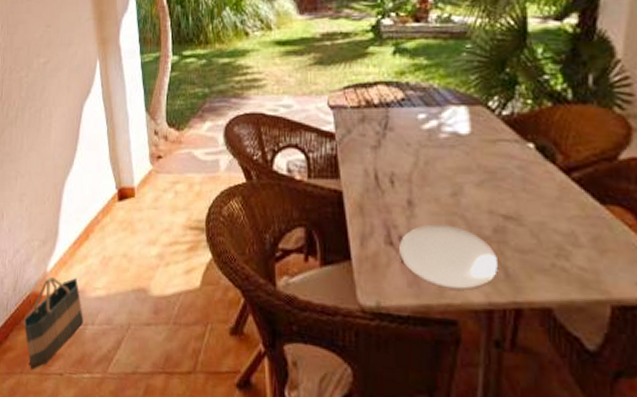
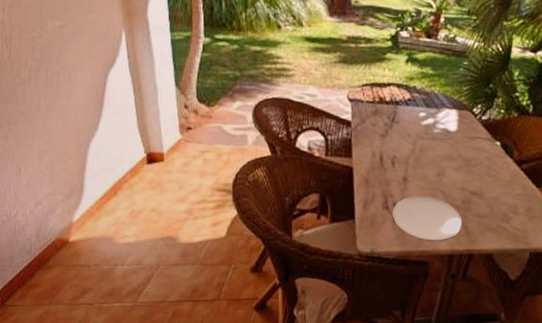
tote bag: present [24,276,83,371] -> none [50,225,113,302]

